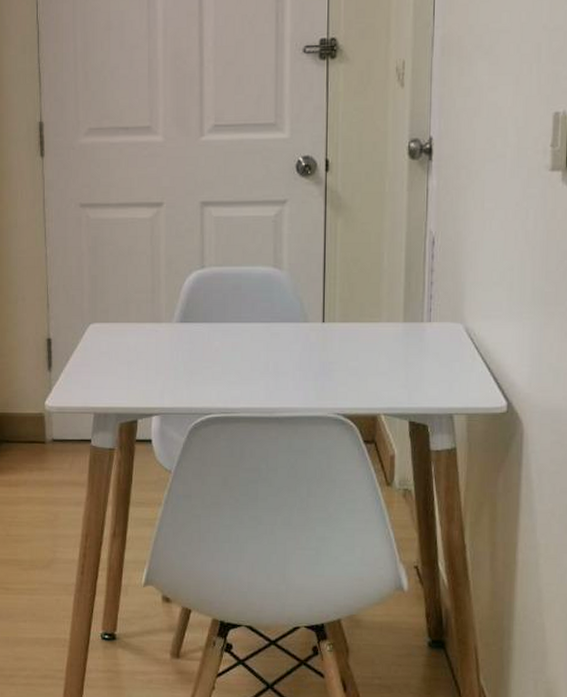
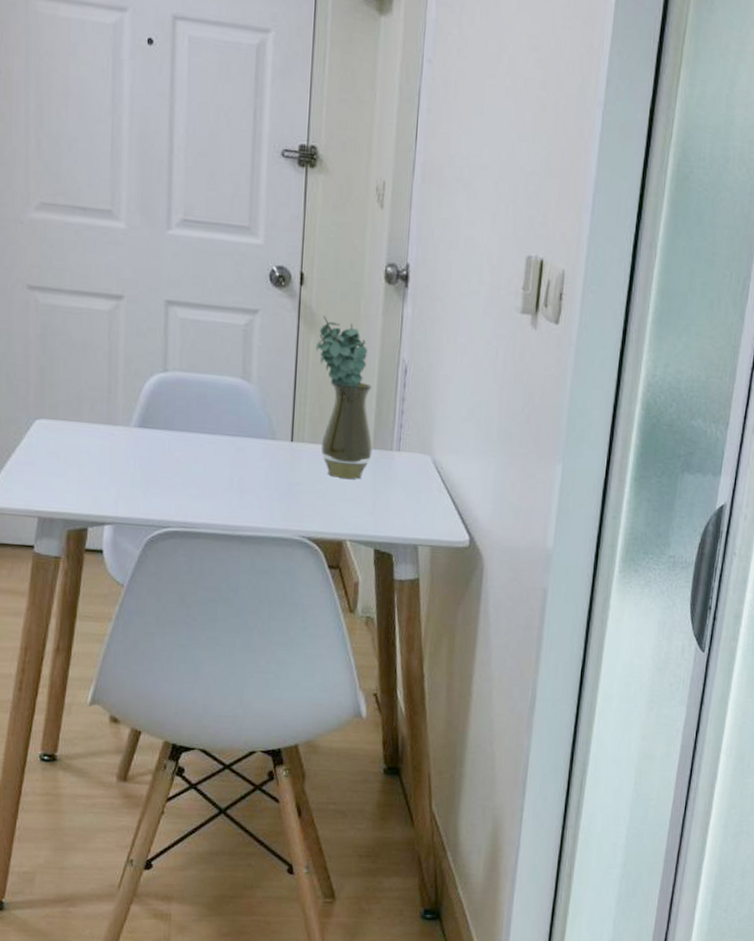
vase: none [343,197,403,353] -> present [316,315,373,479]

